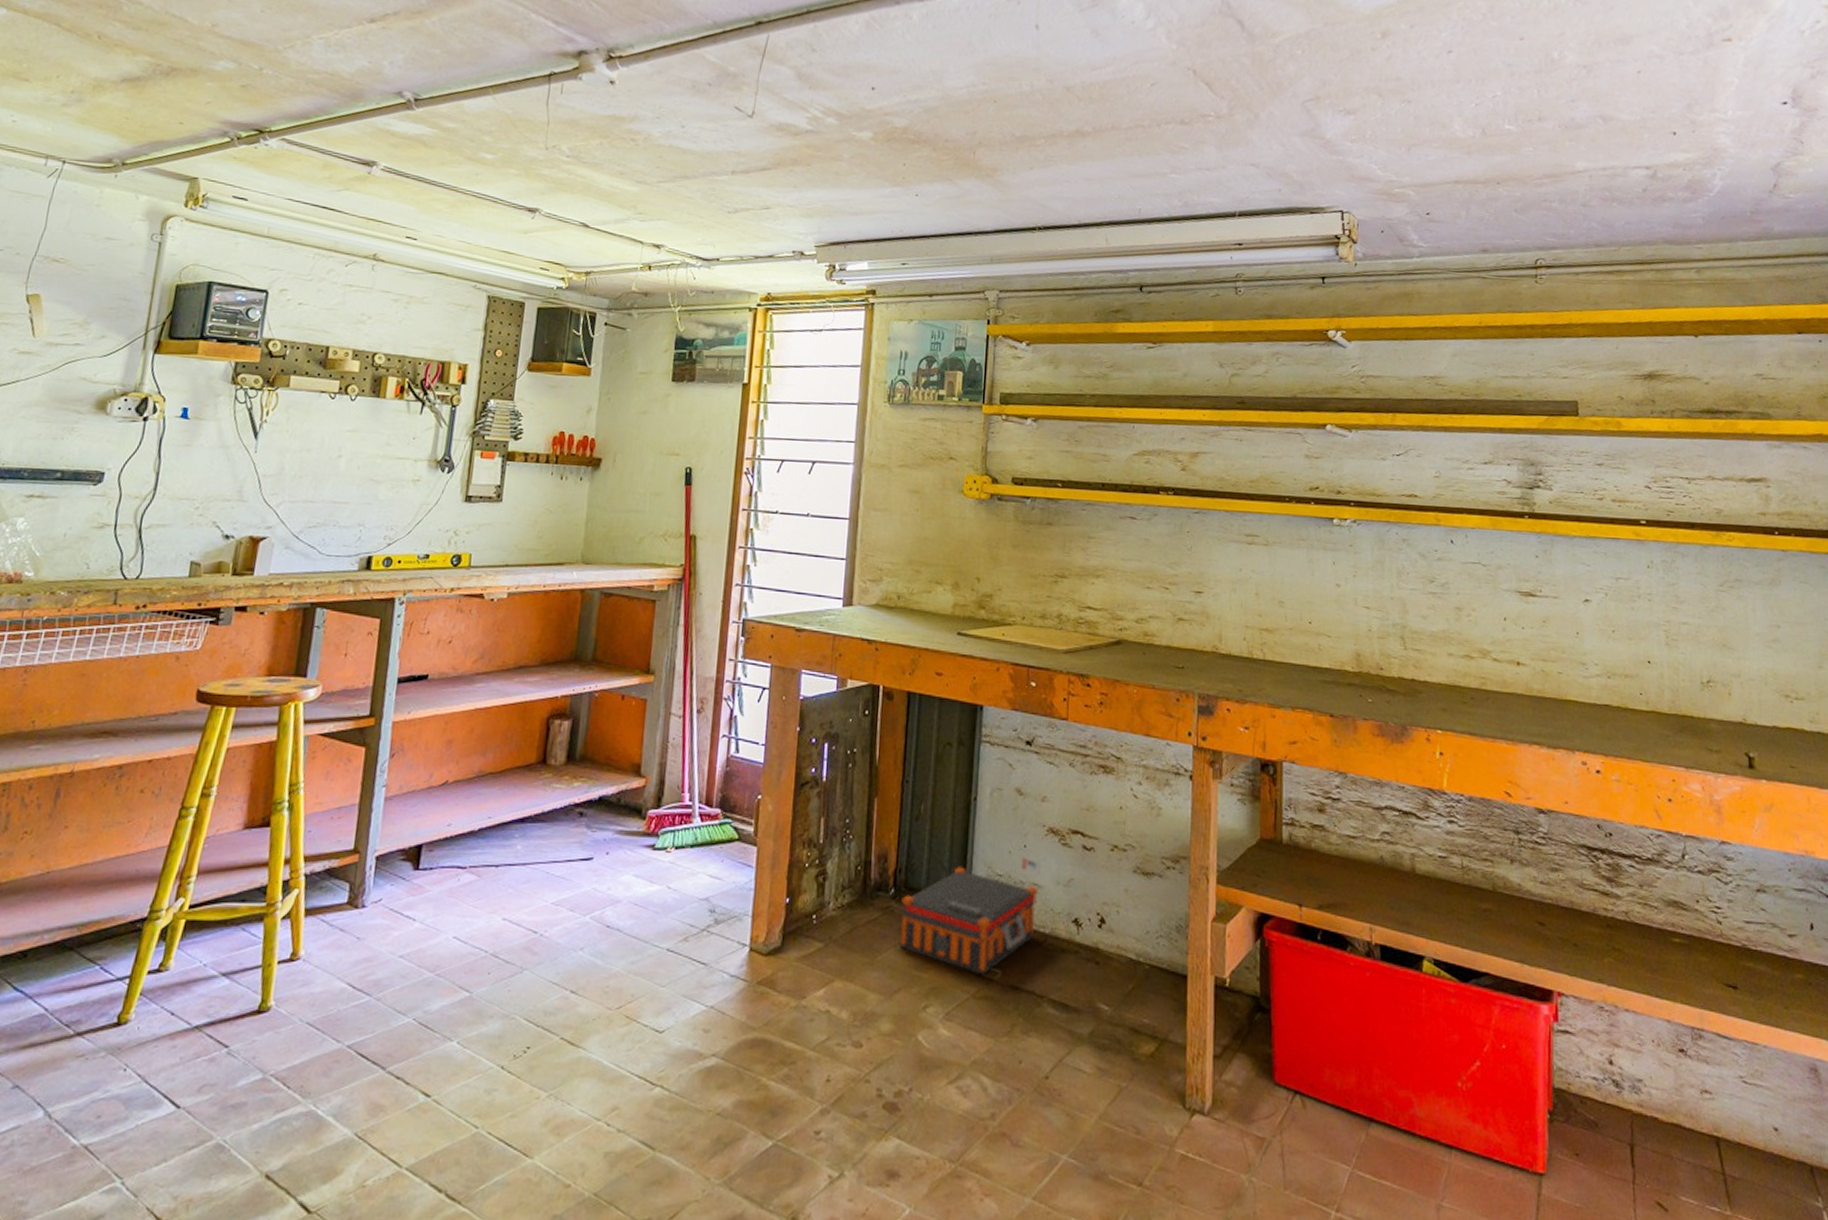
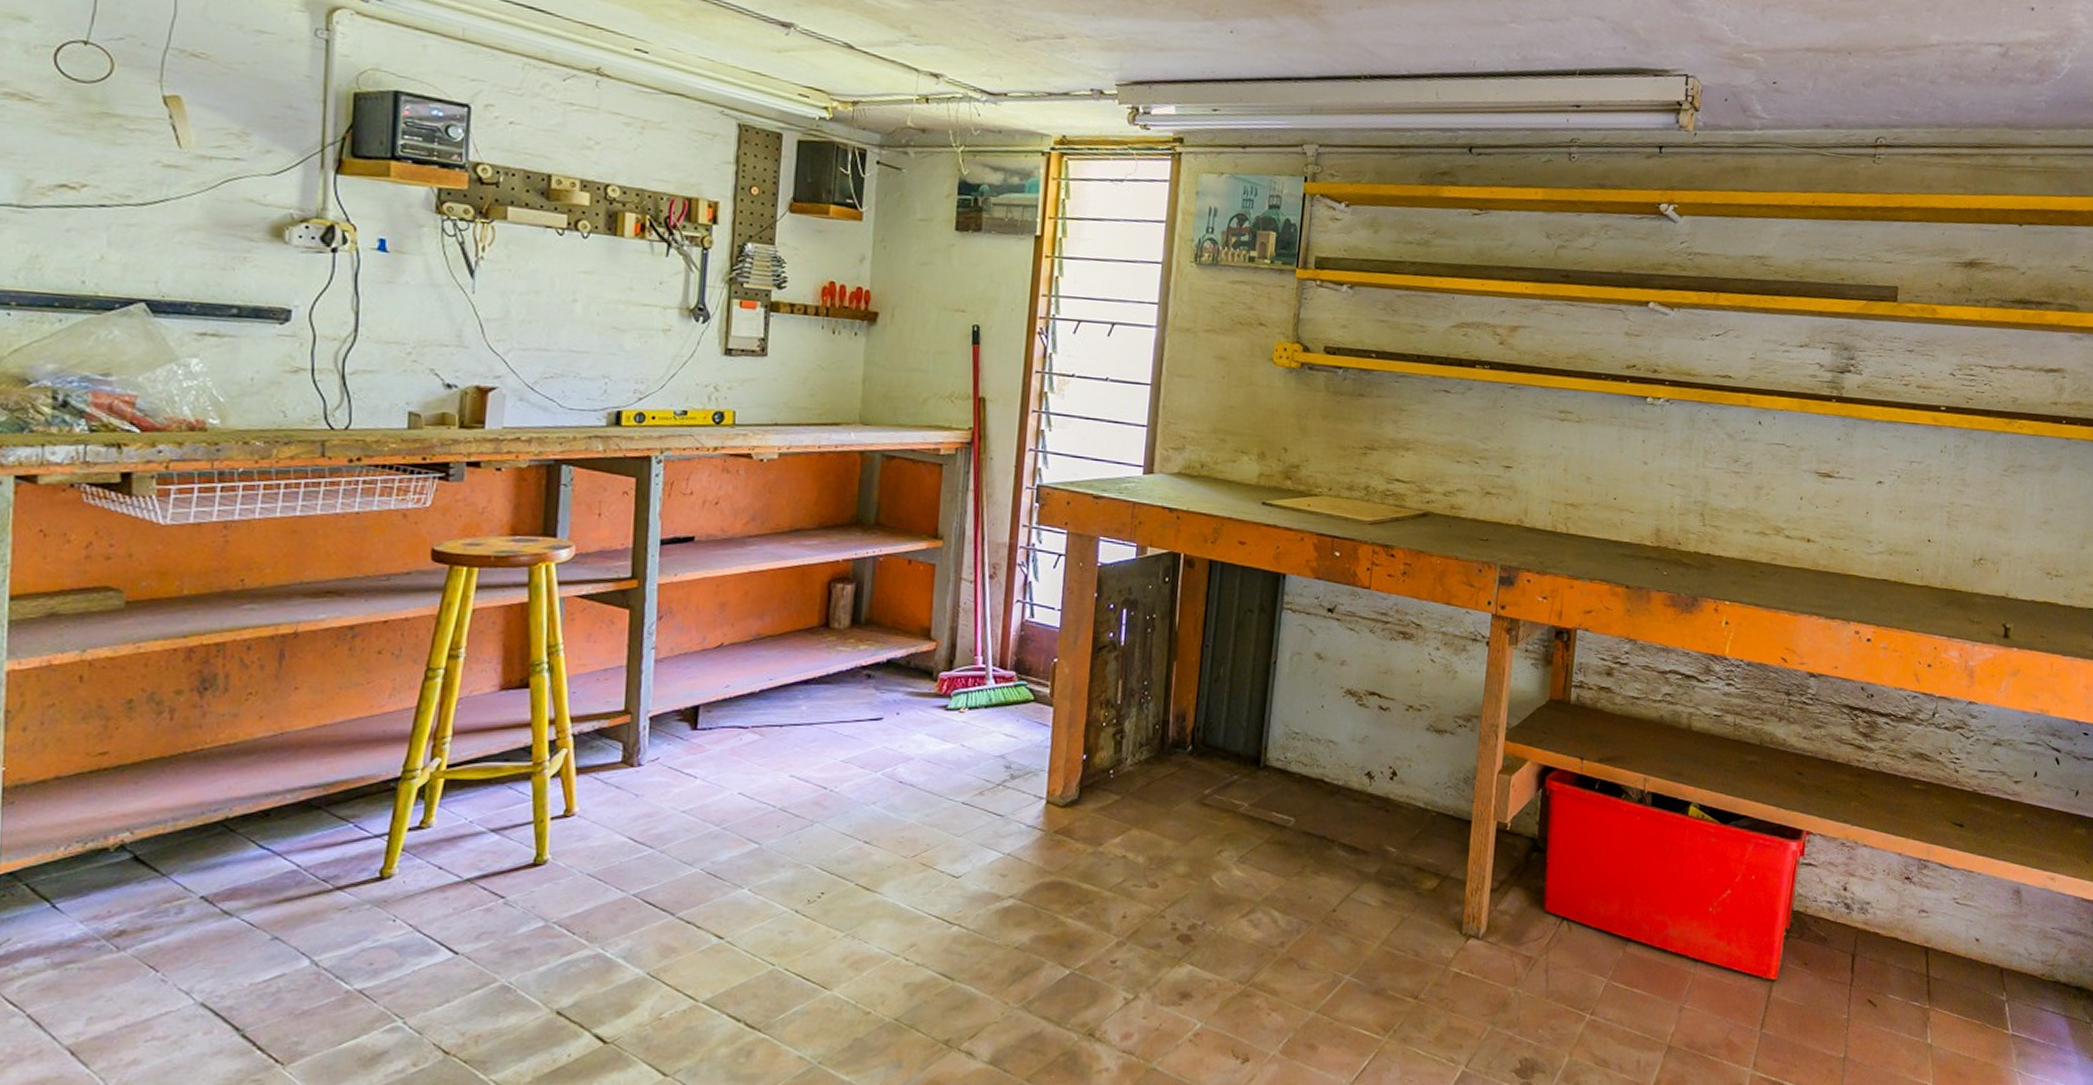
toolbox: present [900,857,1041,975] -> none [1197,716,1337,823]

